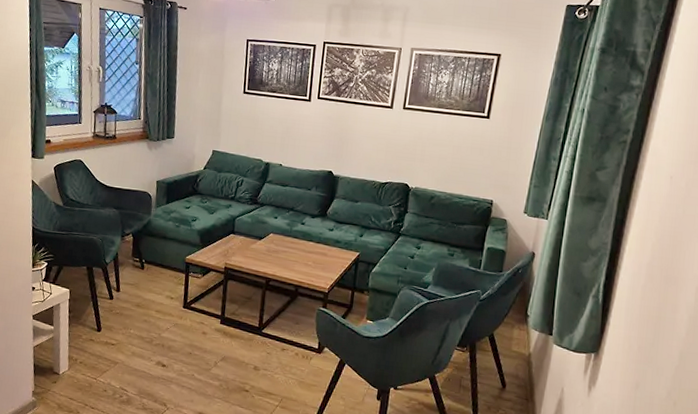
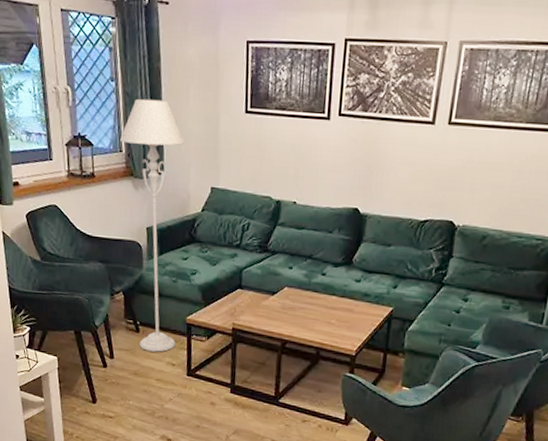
floor lamp: none [140,79,193,287] -> present [120,98,185,352]

